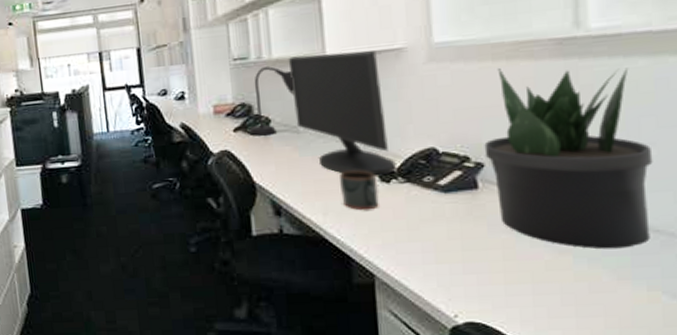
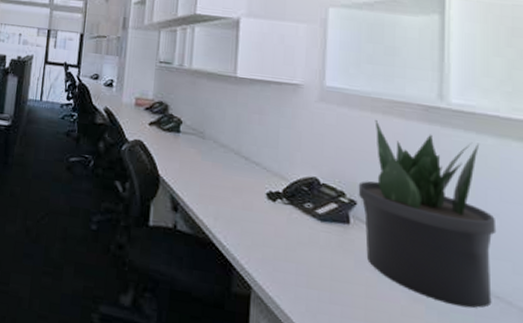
desk lamp: present [247,66,294,136] -> none [160,74,206,135]
computer monitor: present [288,50,396,176] -> none [203,70,283,194]
mug: present [340,170,380,209] -> none [232,182,266,223]

